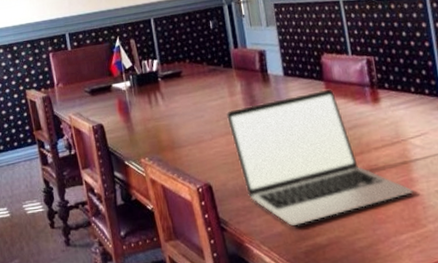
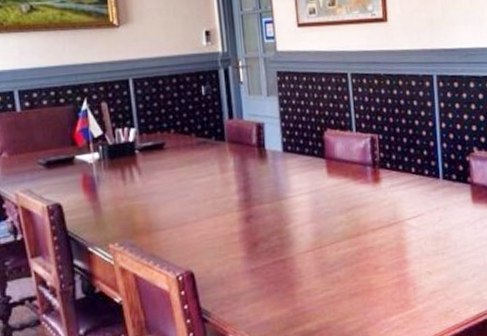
laptop: present [225,89,414,226] -> none [214,167,406,313]

